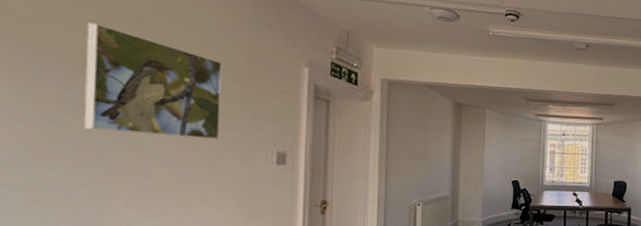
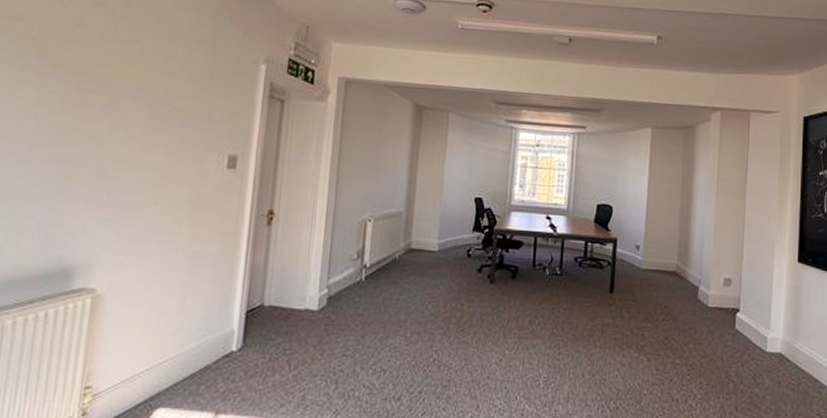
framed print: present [83,23,222,140] -> none [54,19,184,140]

